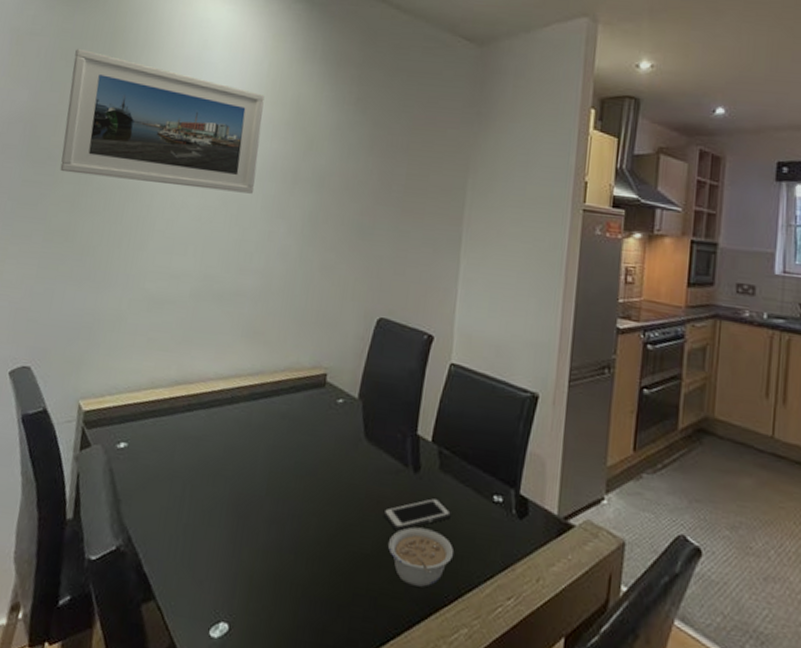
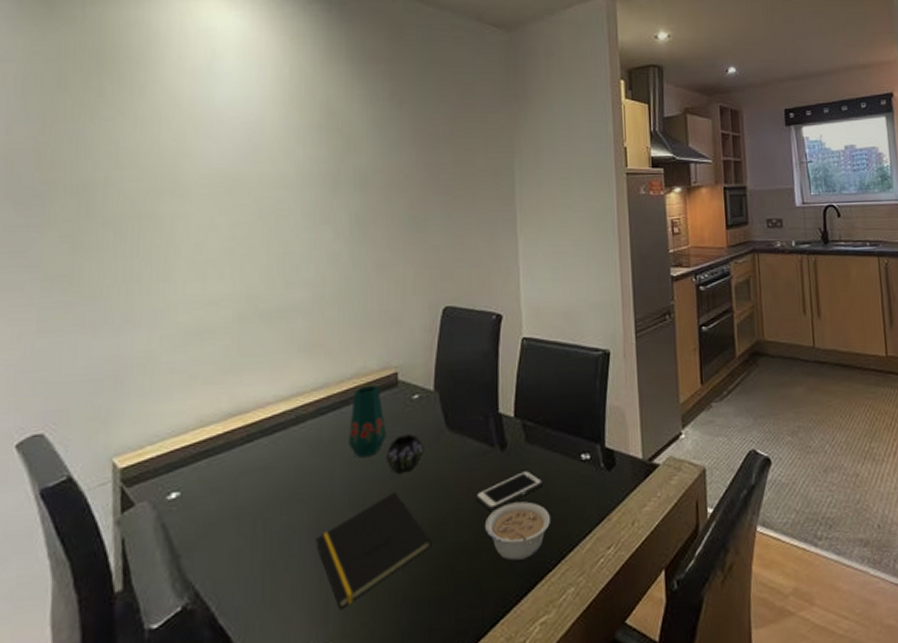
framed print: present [60,48,265,194] -> none [51,71,292,210]
notepad: none [233,488,337,588] -> present [315,491,432,610]
vase: none [274,380,342,473] -> present [349,384,425,474]

